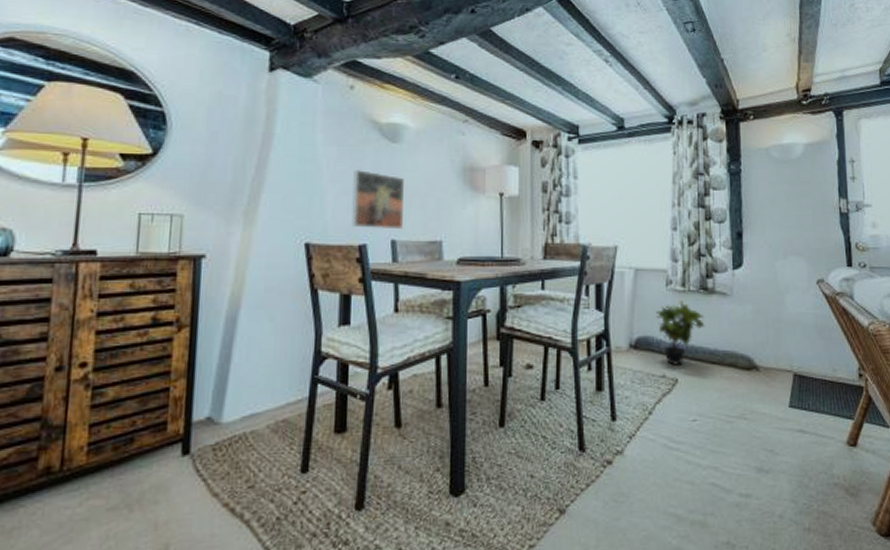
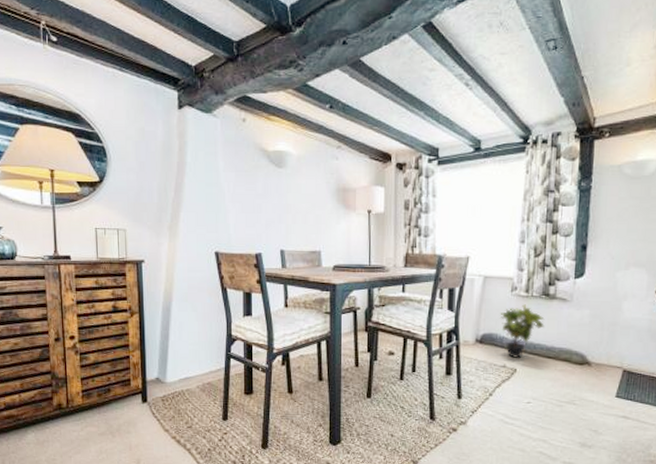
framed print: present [351,168,405,230] -> none [249,190,290,242]

